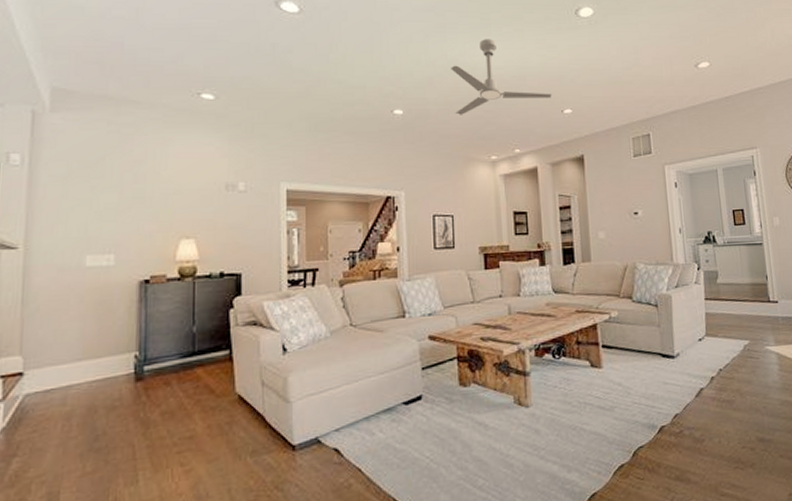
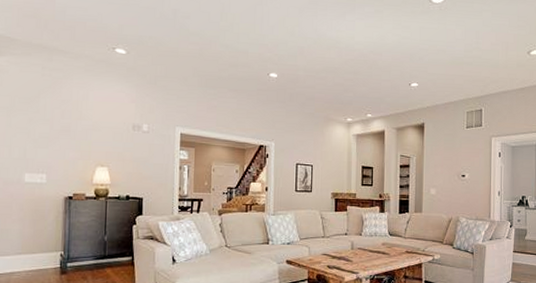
ceiling fan: present [451,39,552,115] -> none [319,17,403,82]

